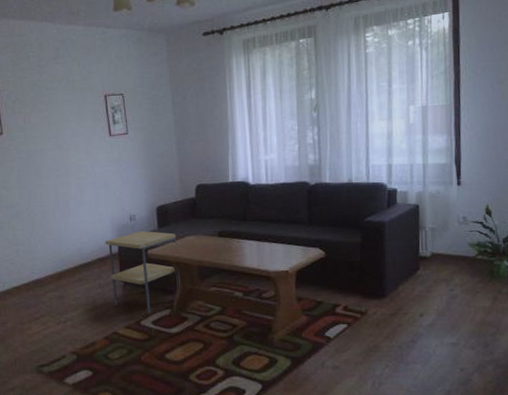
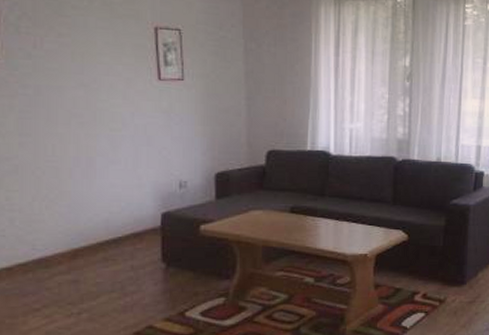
side table: present [105,230,180,314] -> none [143,201,239,303]

